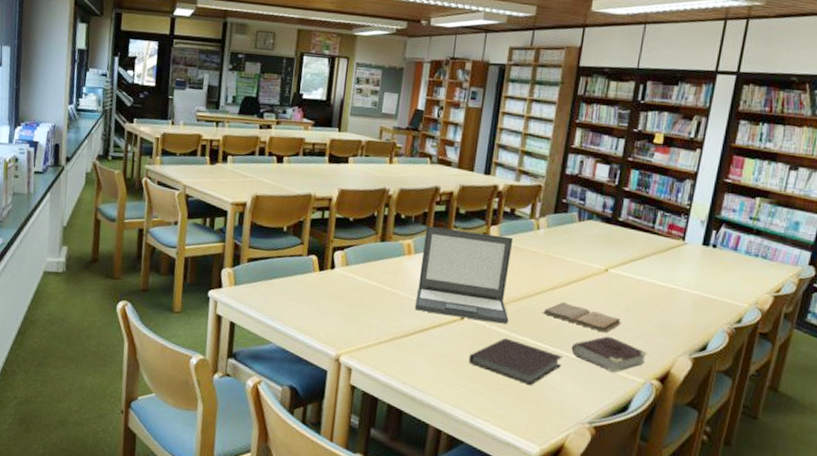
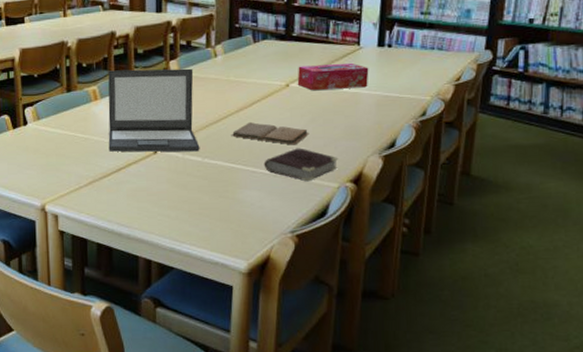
notebook: present [468,337,563,386] -> none [167,164,257,206]
tissue box: none [616,252,691,285] -> present [297,64,369,91]

